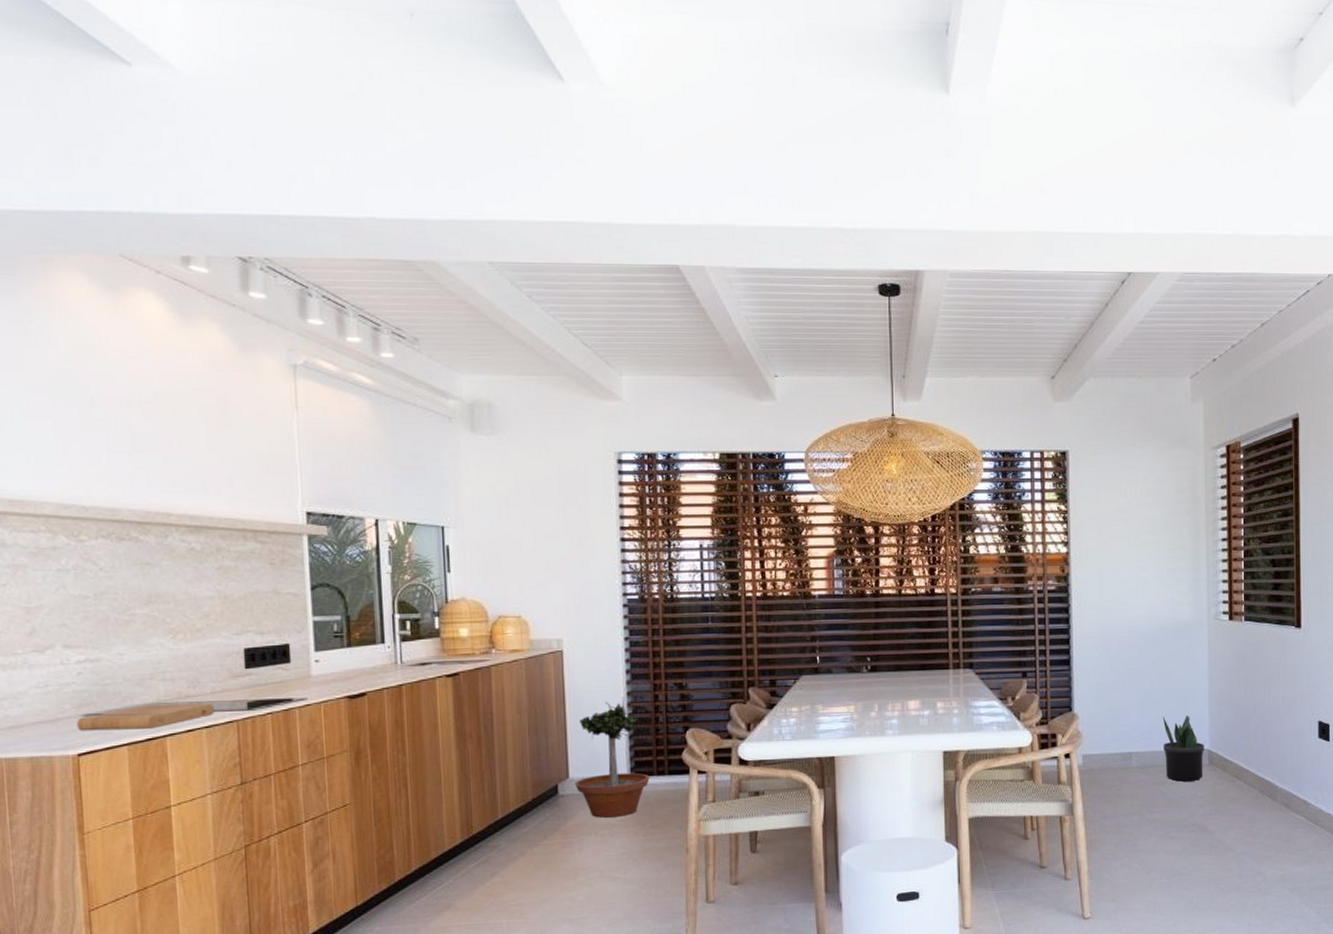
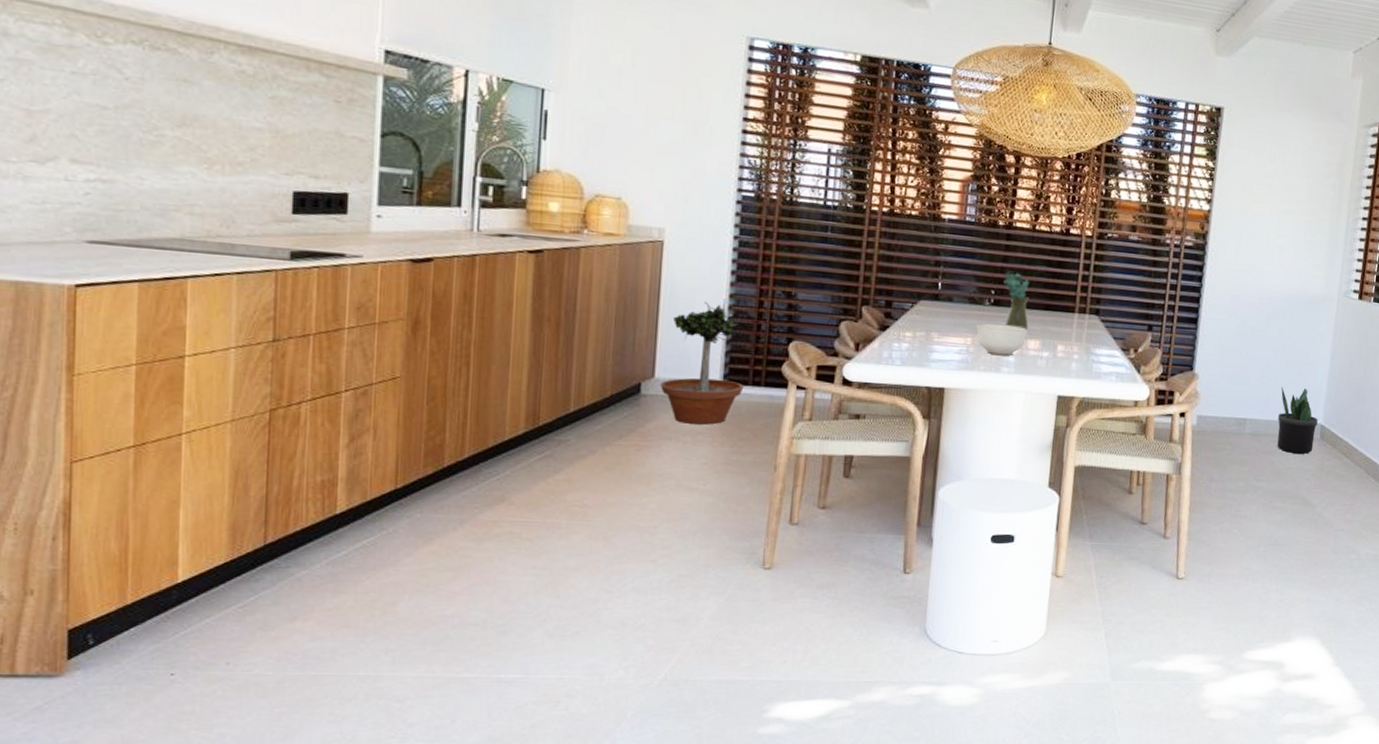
cutting board: present [77,703,215,731] -> none [78,239,250,267]
bowl: none [856,688,907,720] -> present [975,323,1028,356]
vase: none [877,635,907,692] -> present [1003,269,1029,330]

